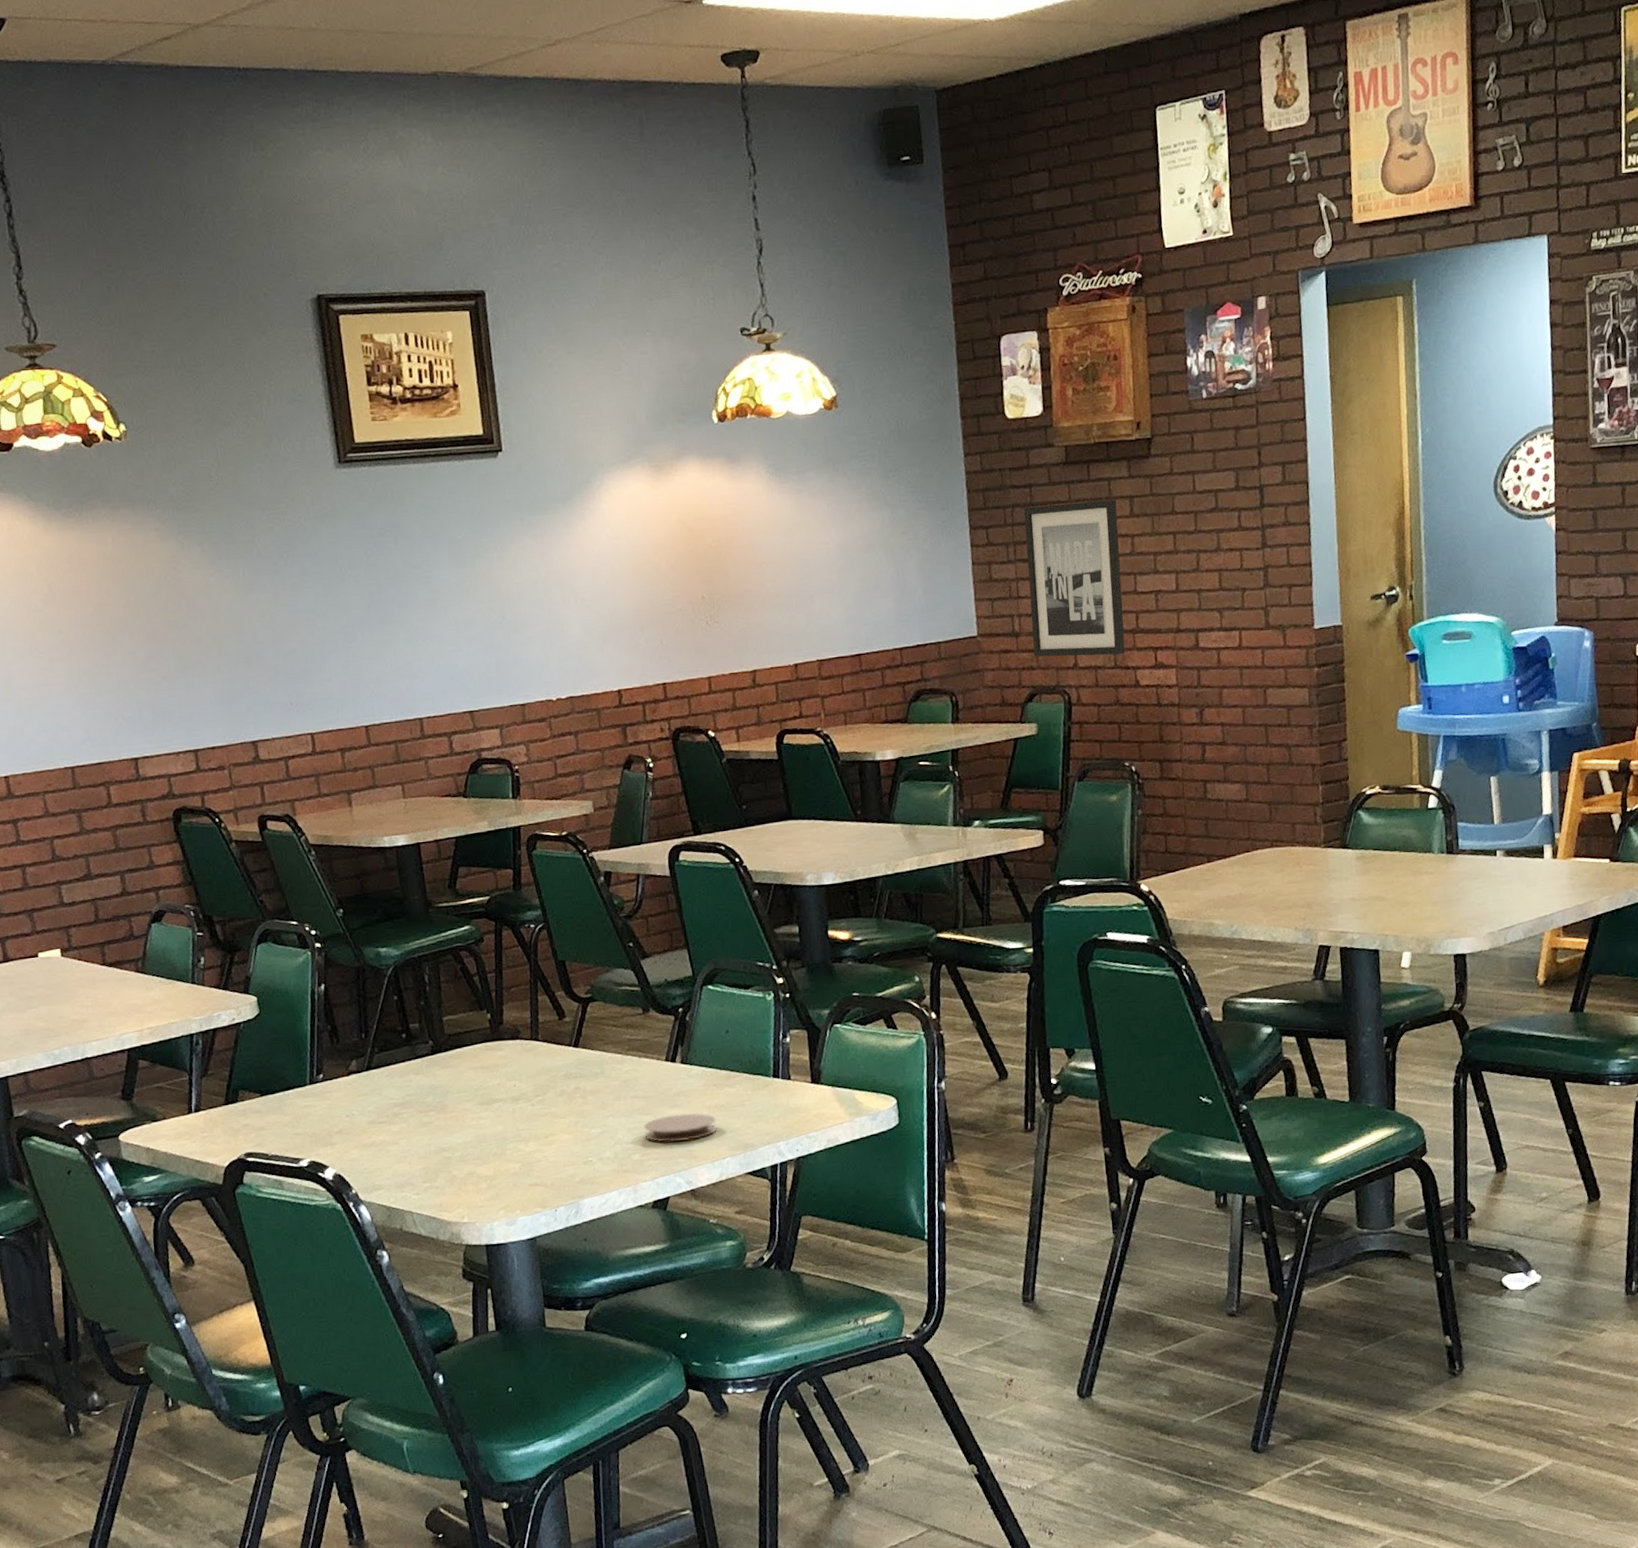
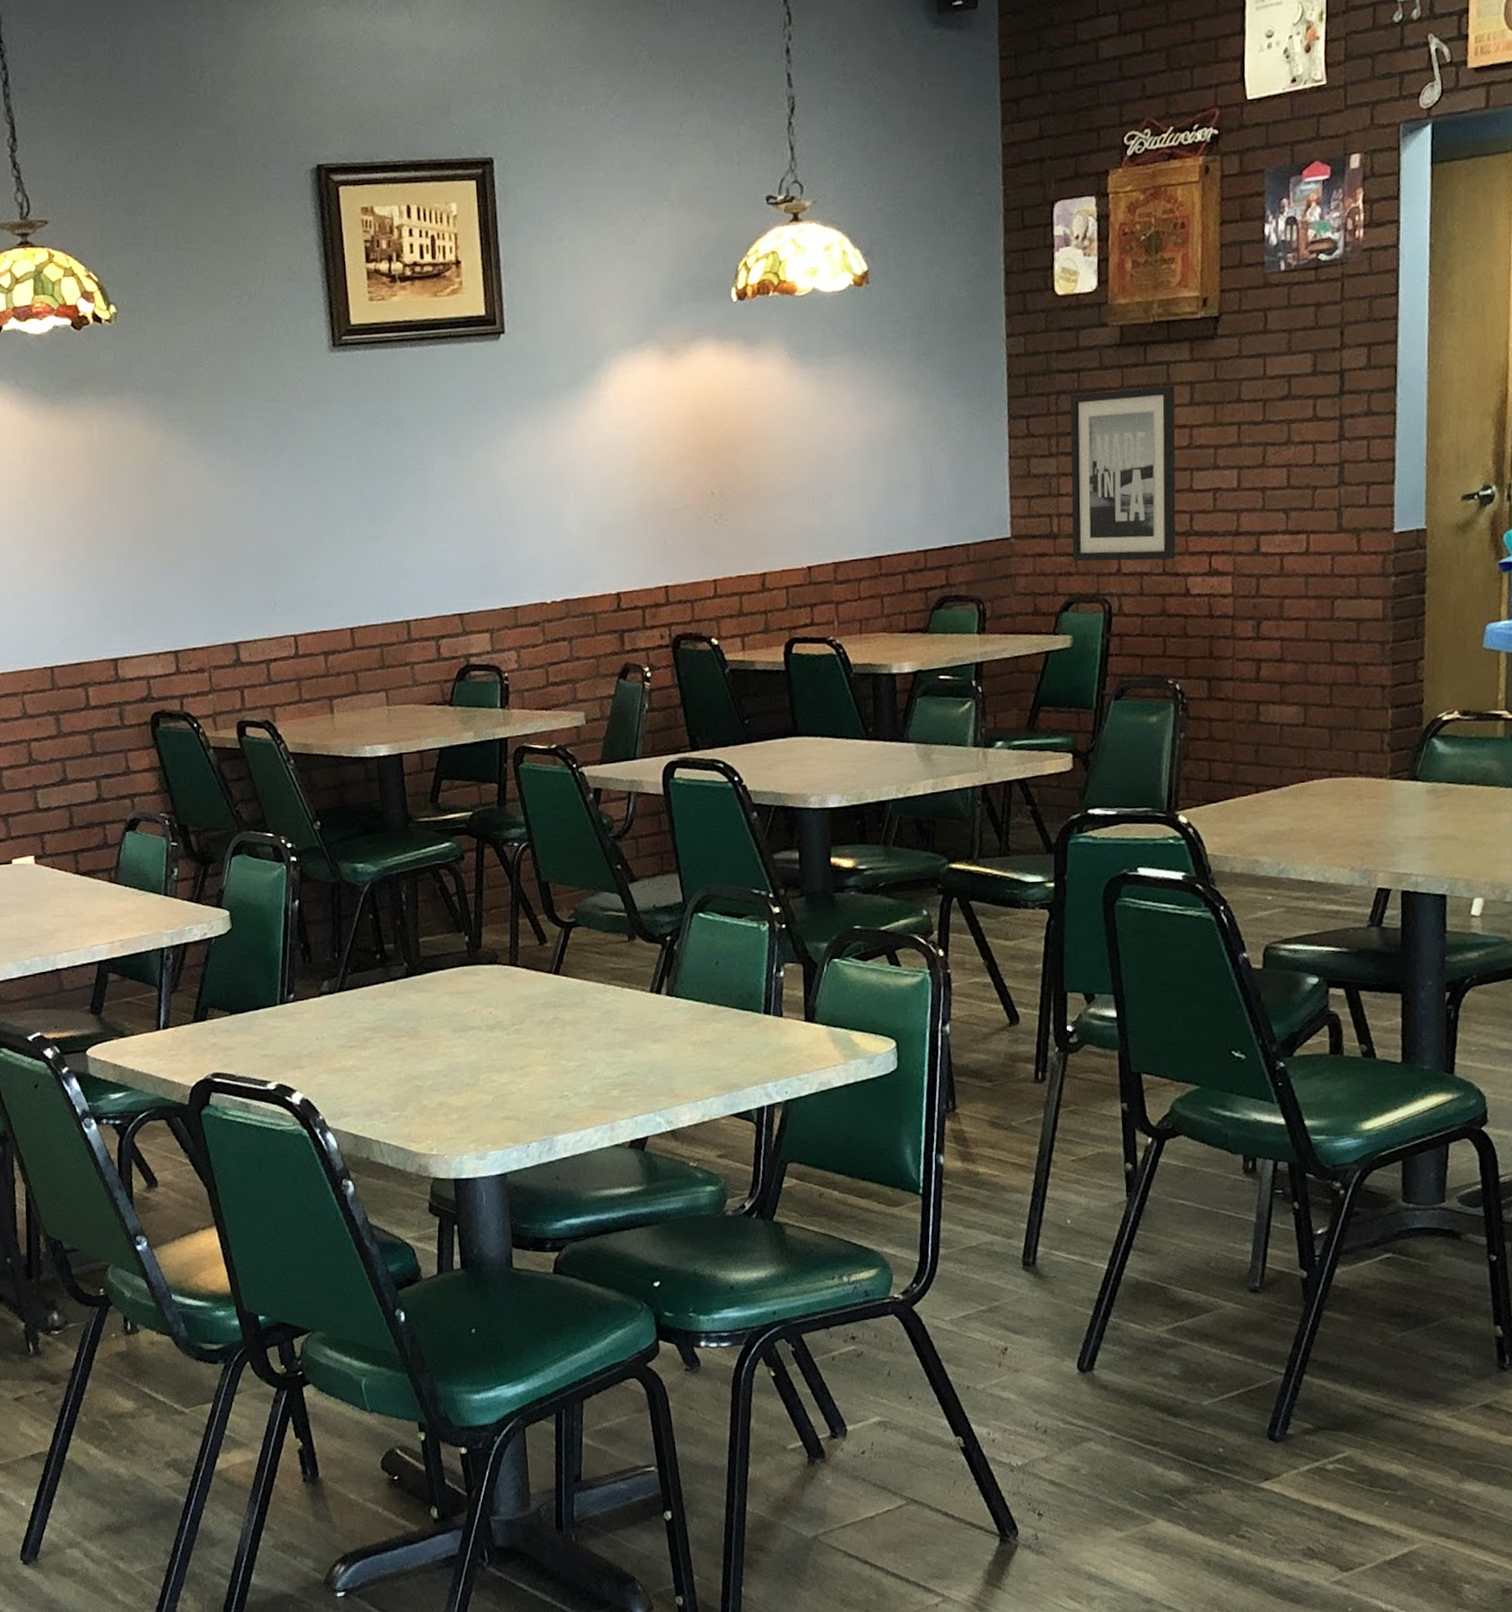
coaster: present [644,1112,717,1143] -> none [624,1048,701,1079]

